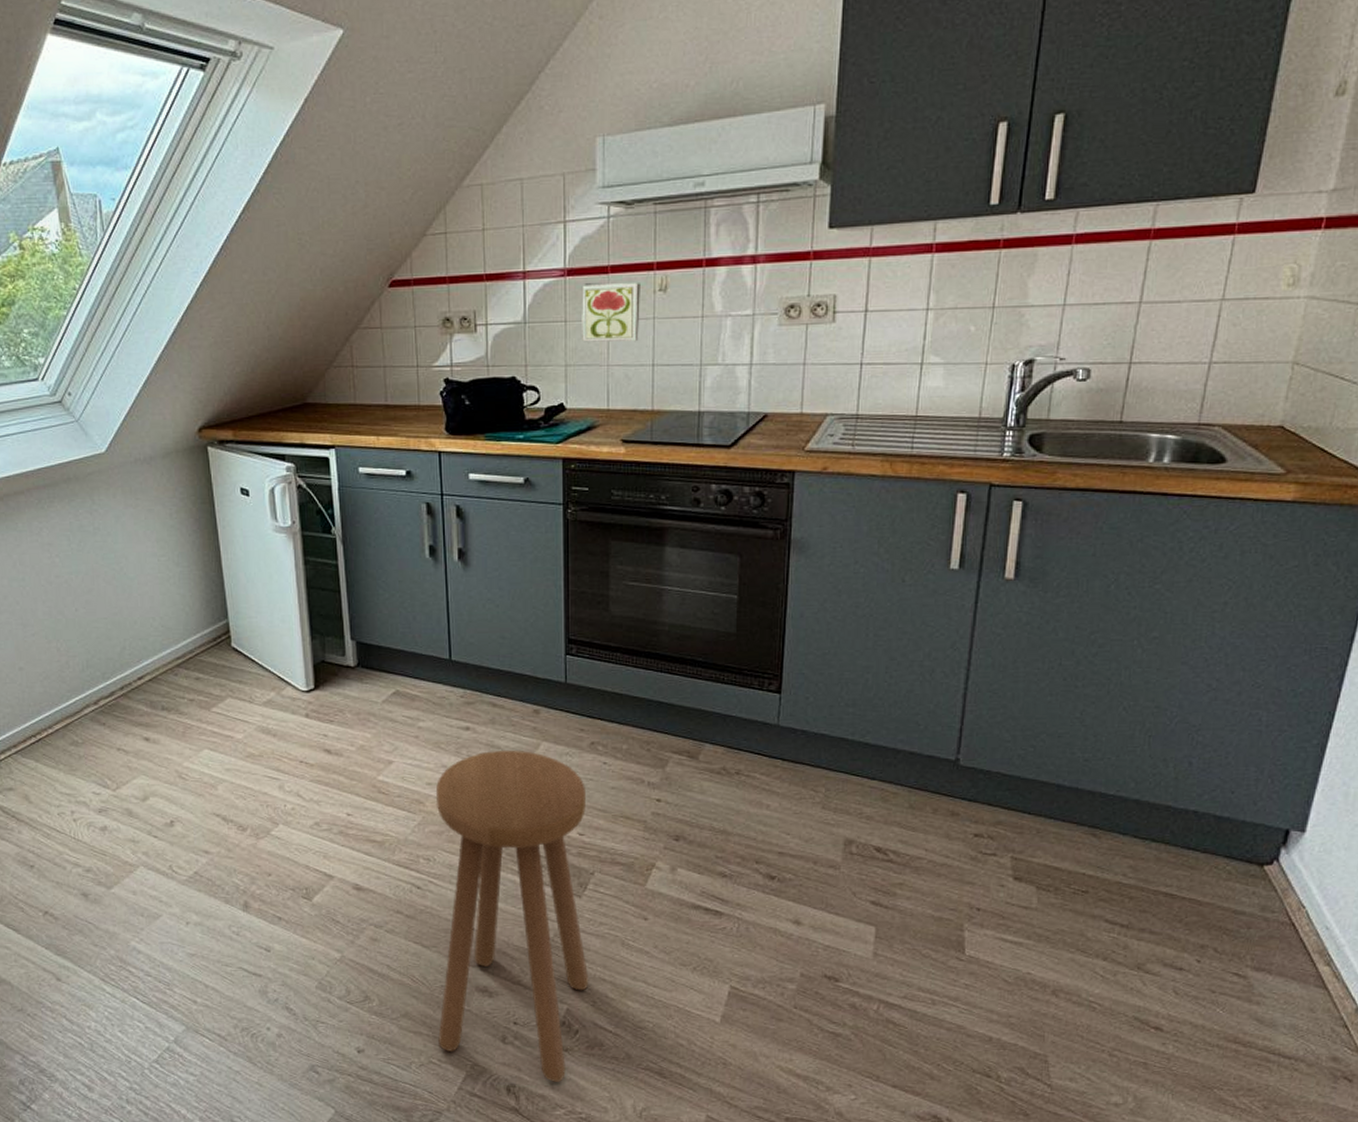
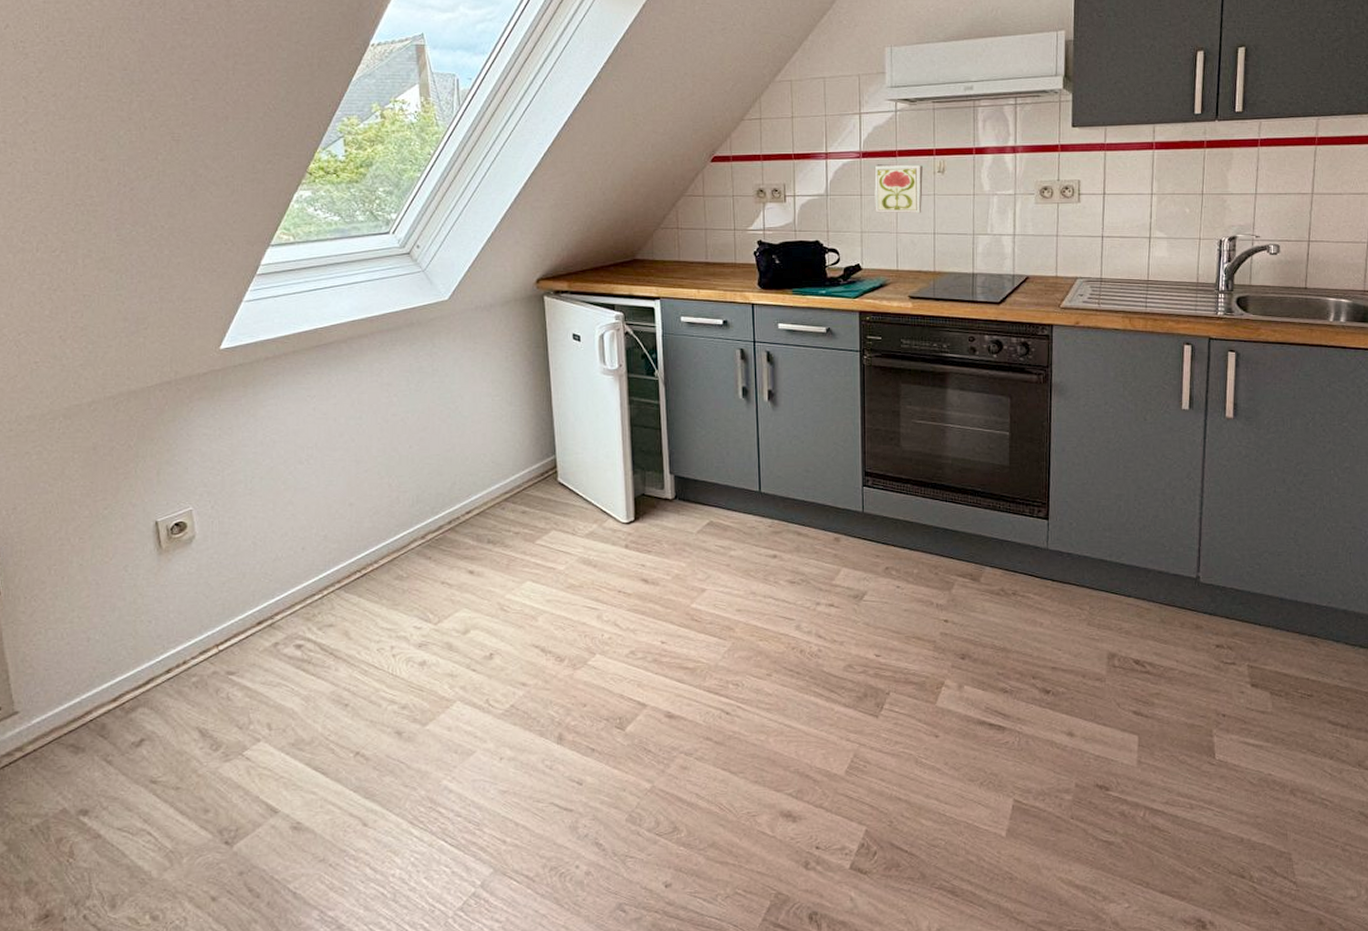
stool: present [435,750,589,1082] -> none [744,576,886,907]

